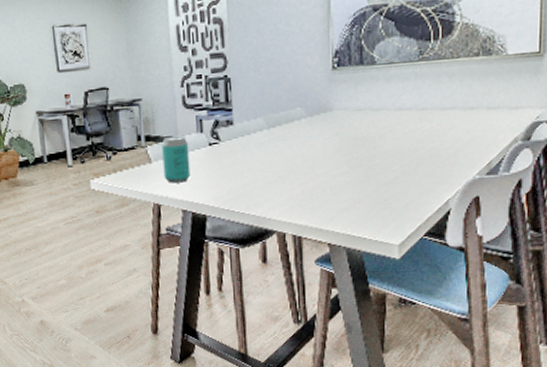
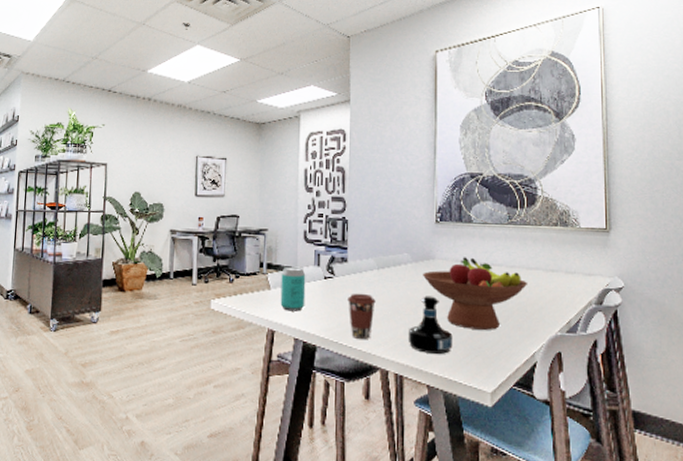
coffee cup: none [236,156,268,204] -> present [348,293,376,339]
tequila bottle: none [305,151,355,212] -> present [408,296,453,354]
fruit bowl: none [320,103,442,182] -> present [423,257,528,330]

